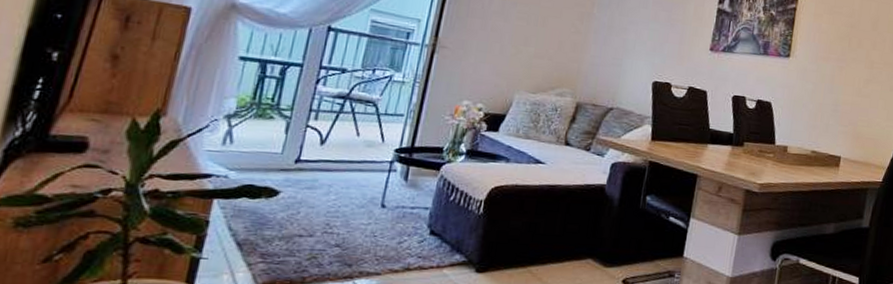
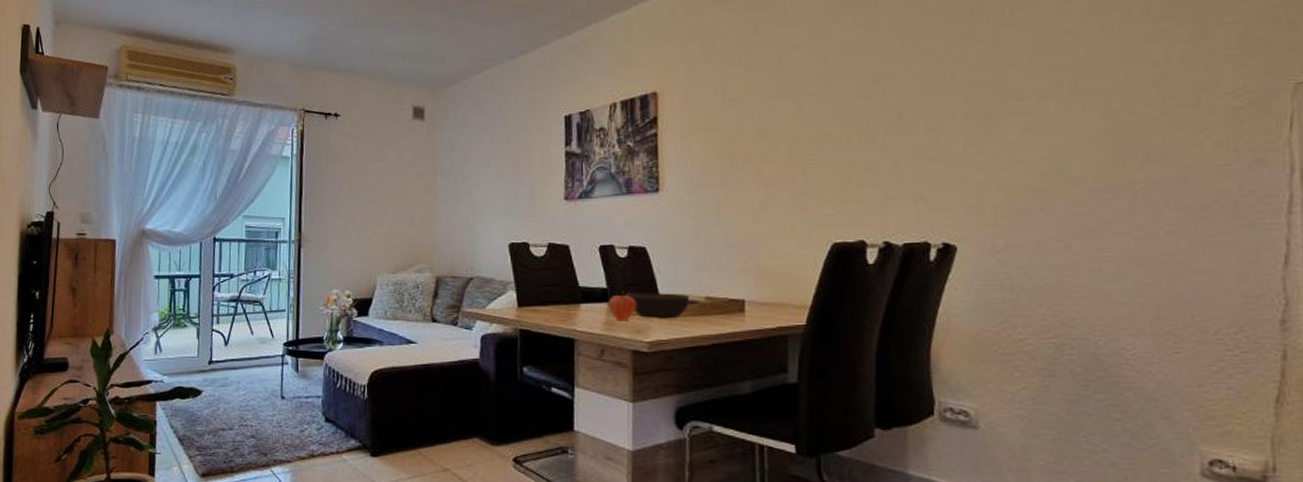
fruit: none [731,137,756,164] -> present [608,291,638,321]
bowl: none [747,139,808,165] -> present [625,292,701,318]

